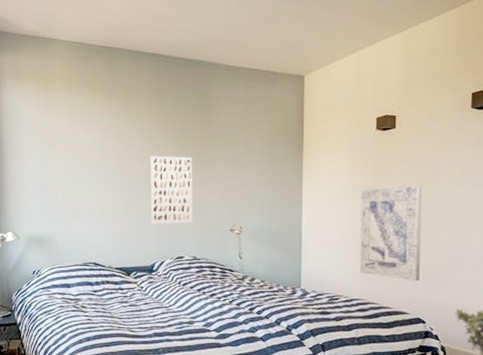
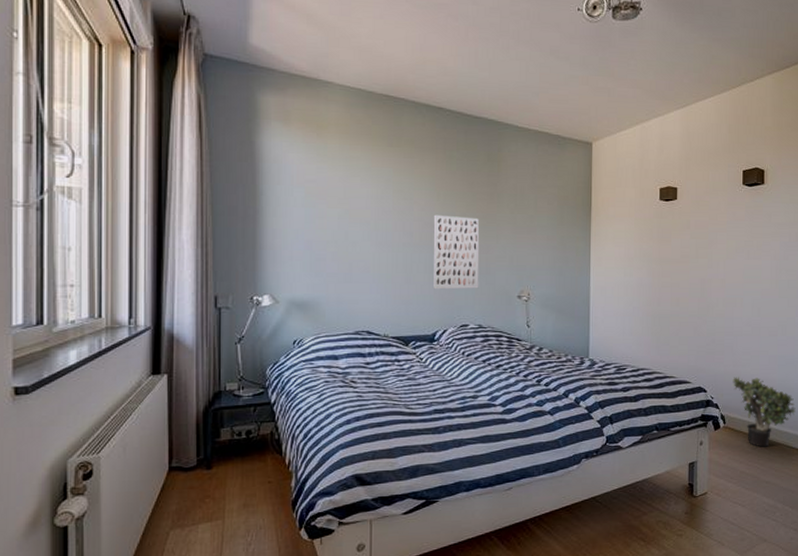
wall art: present [359,185,423,282] -> none [645,255,702,351]

